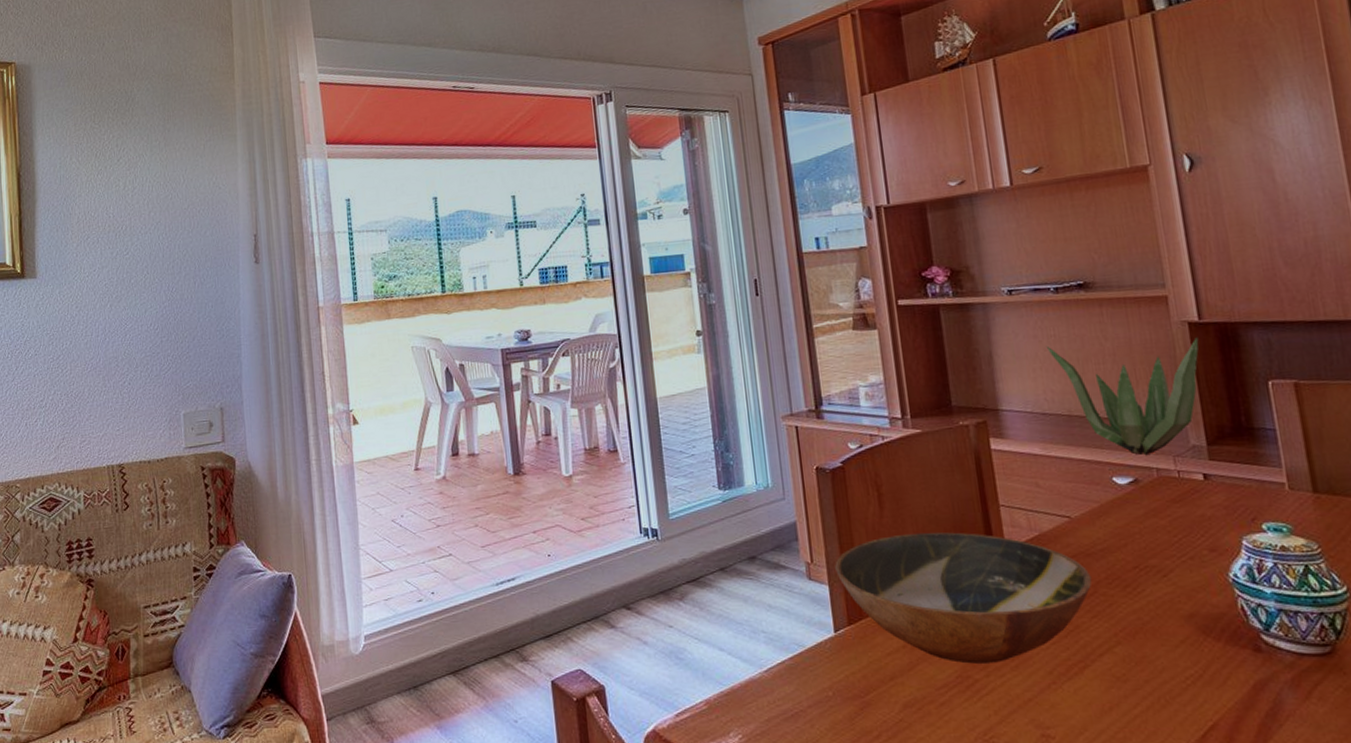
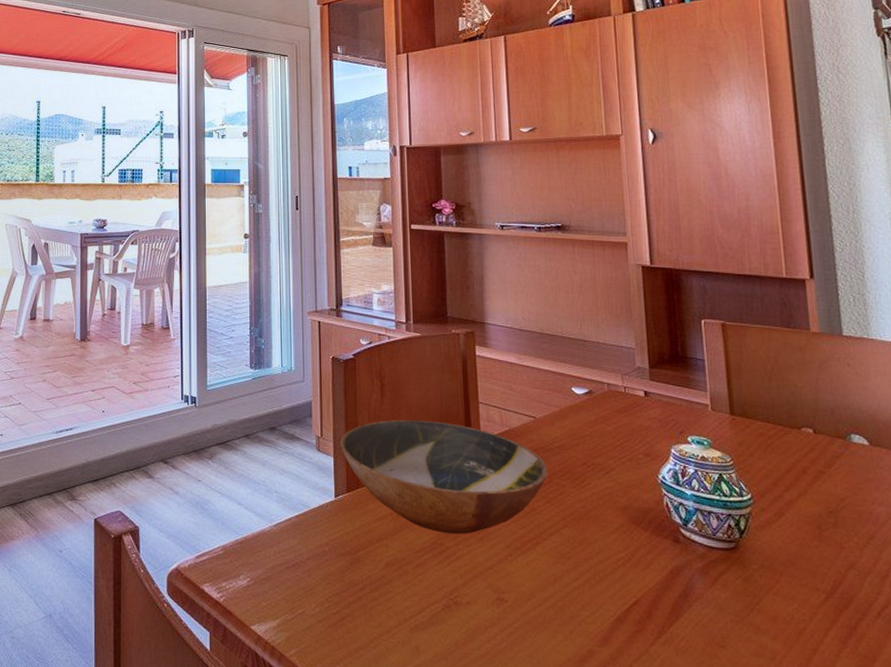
plant: present [1045,337,1199,455] -> none [527,274,649,371]

